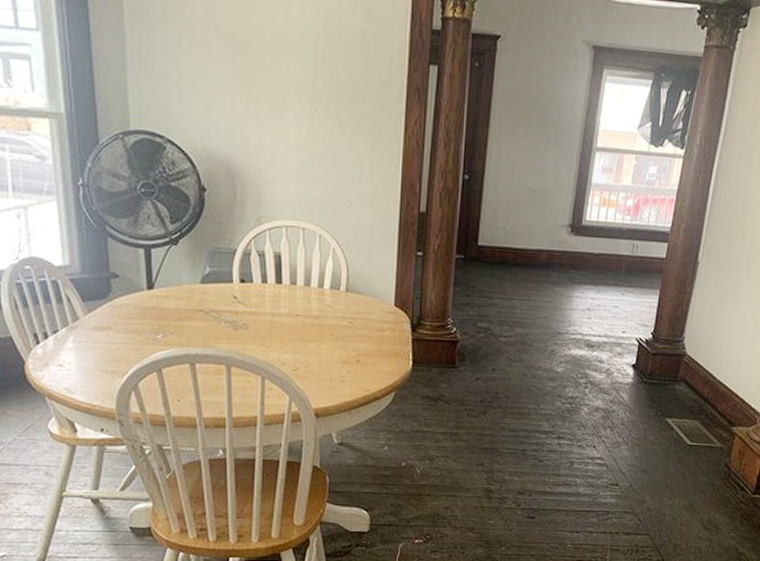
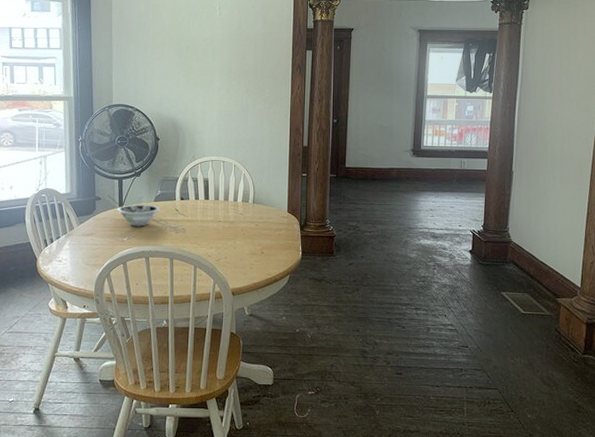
bowl: none [129,270,209,320] -> present [108,195,160,227]

